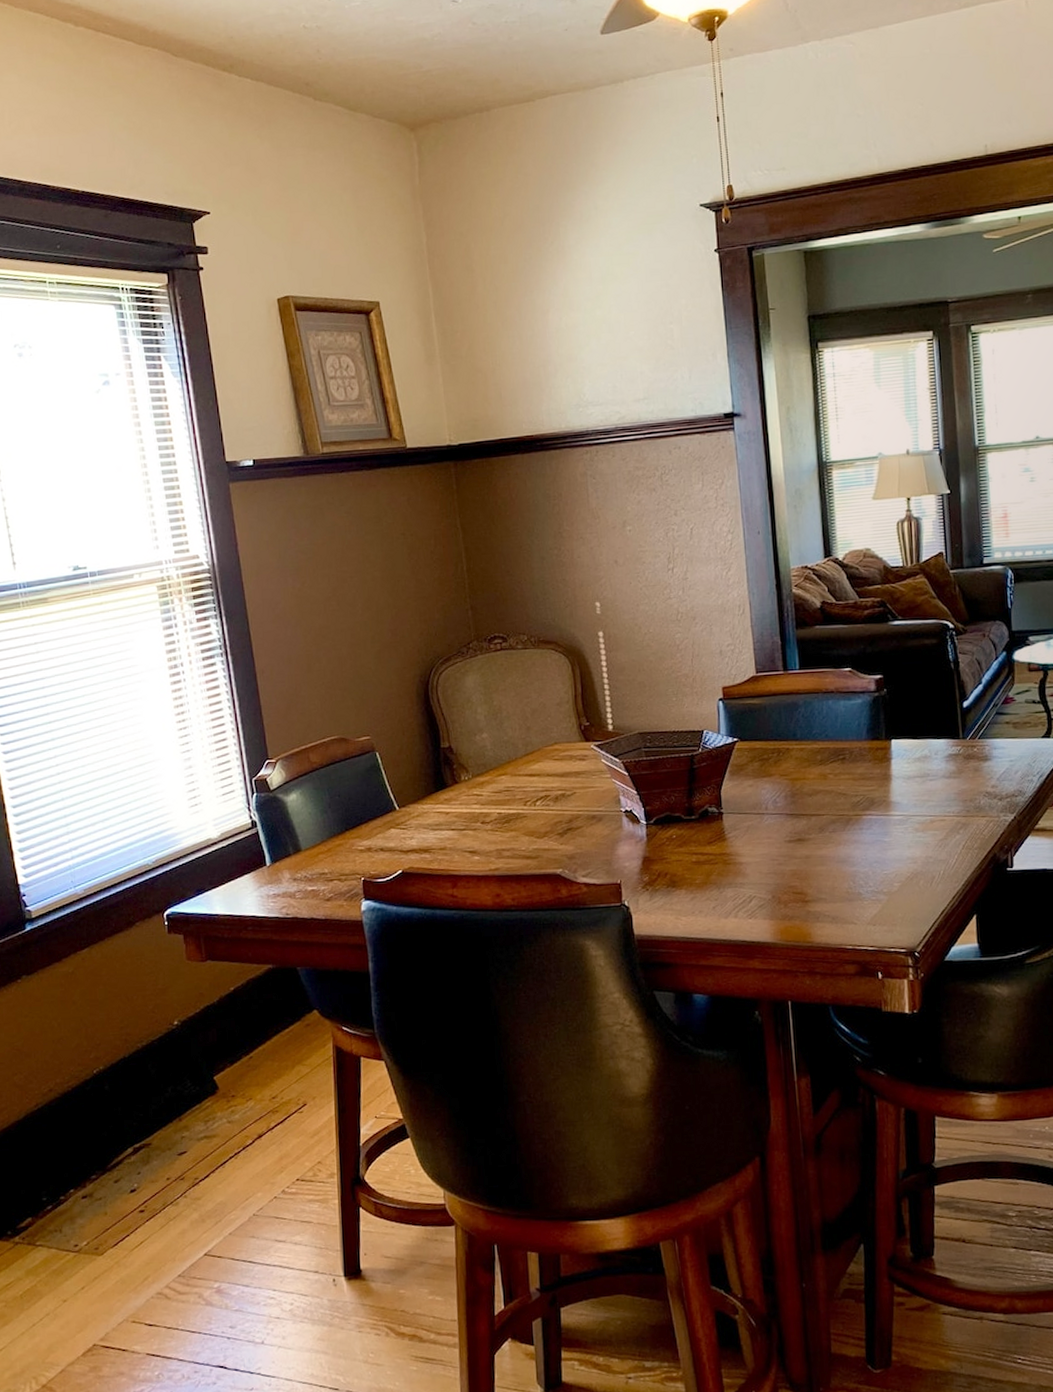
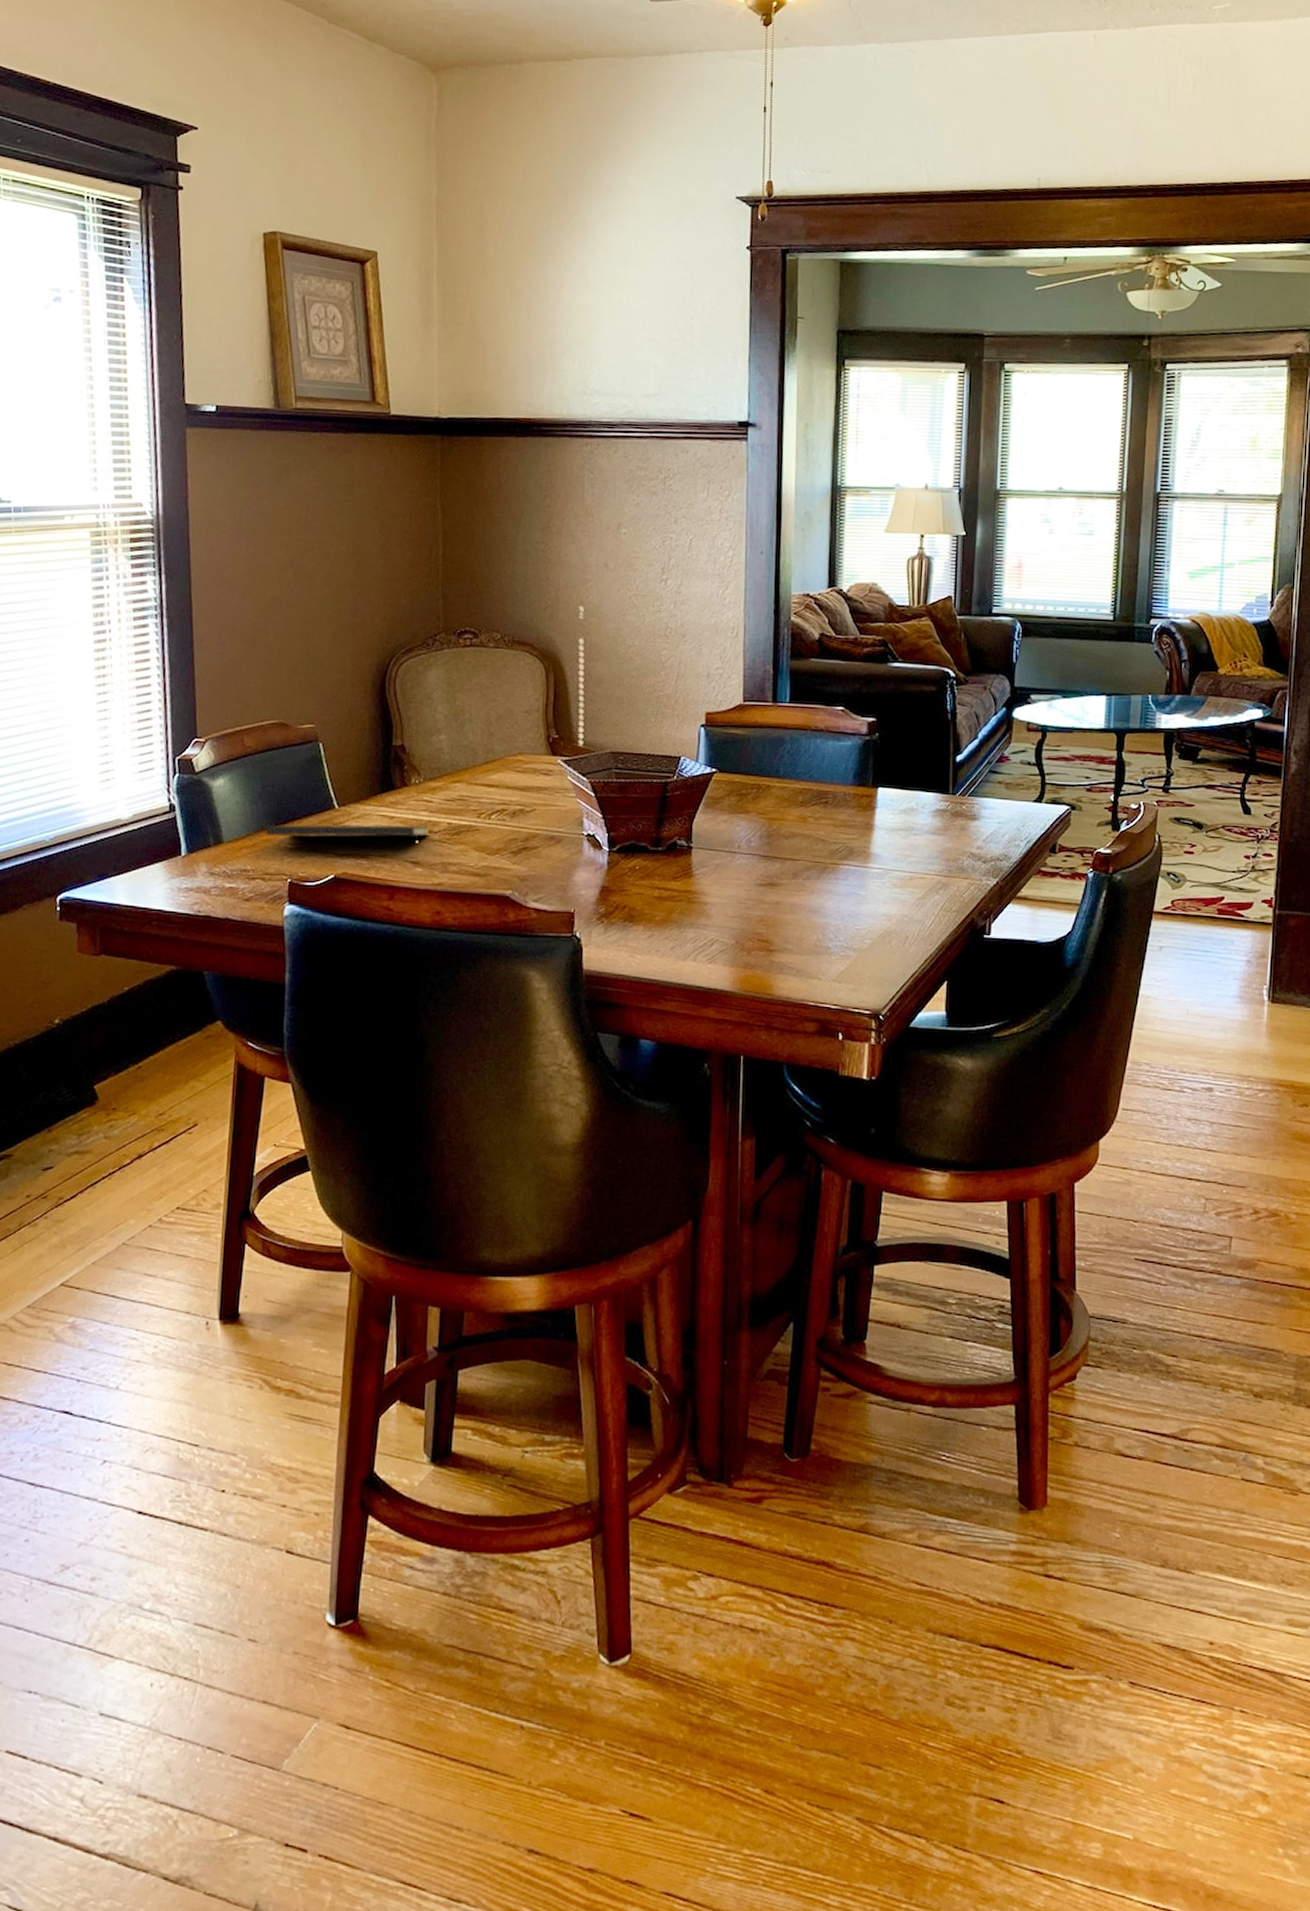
notepad: none [337,818,483,844] -> present [265,824,430,854]

